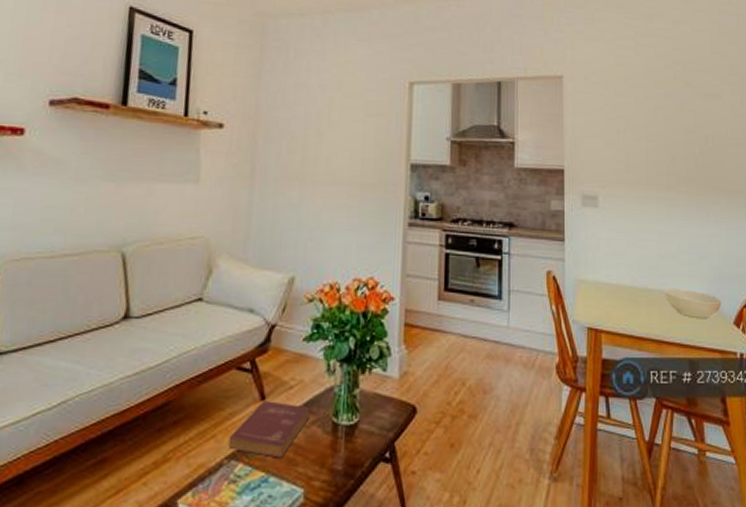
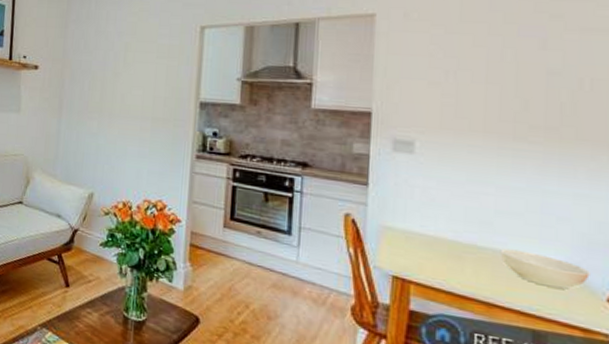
book: present [228,401,311,458] -> none [41,288,105,335]

